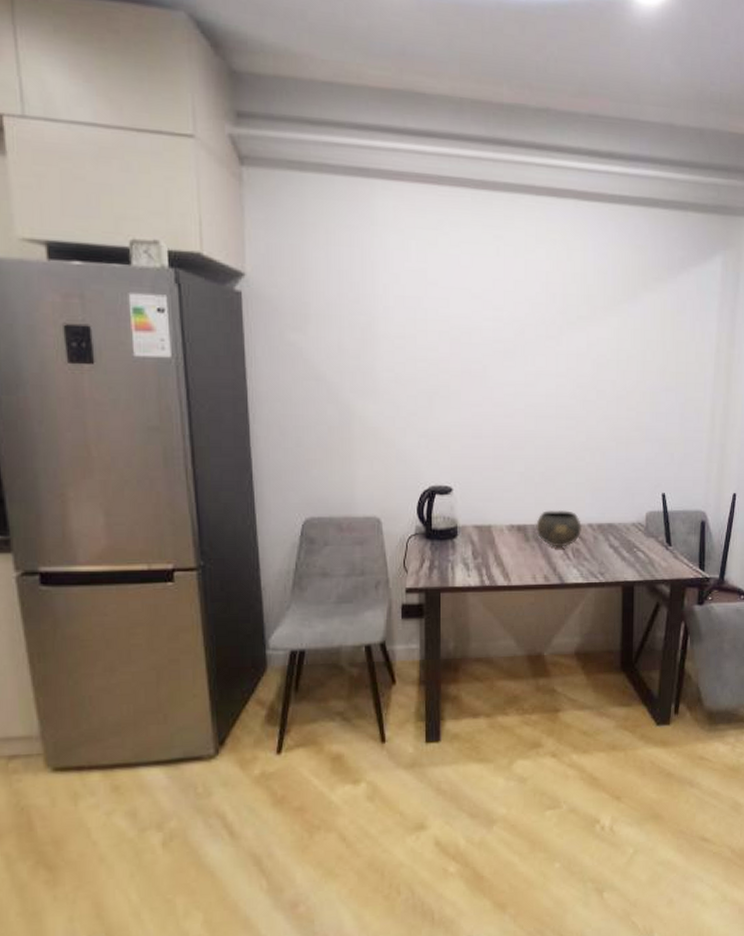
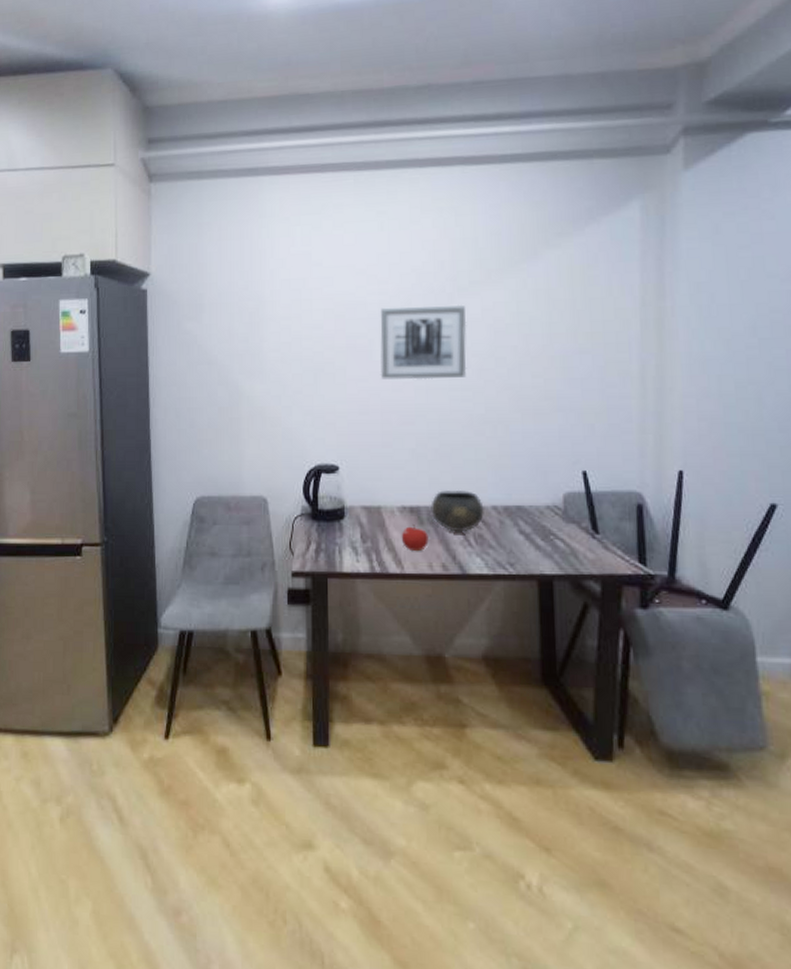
wall art: none [493,334,574,408] -> present [380,304,467,380]
fruit: none [509,540,533,566] -> present [401,523,429,552]

